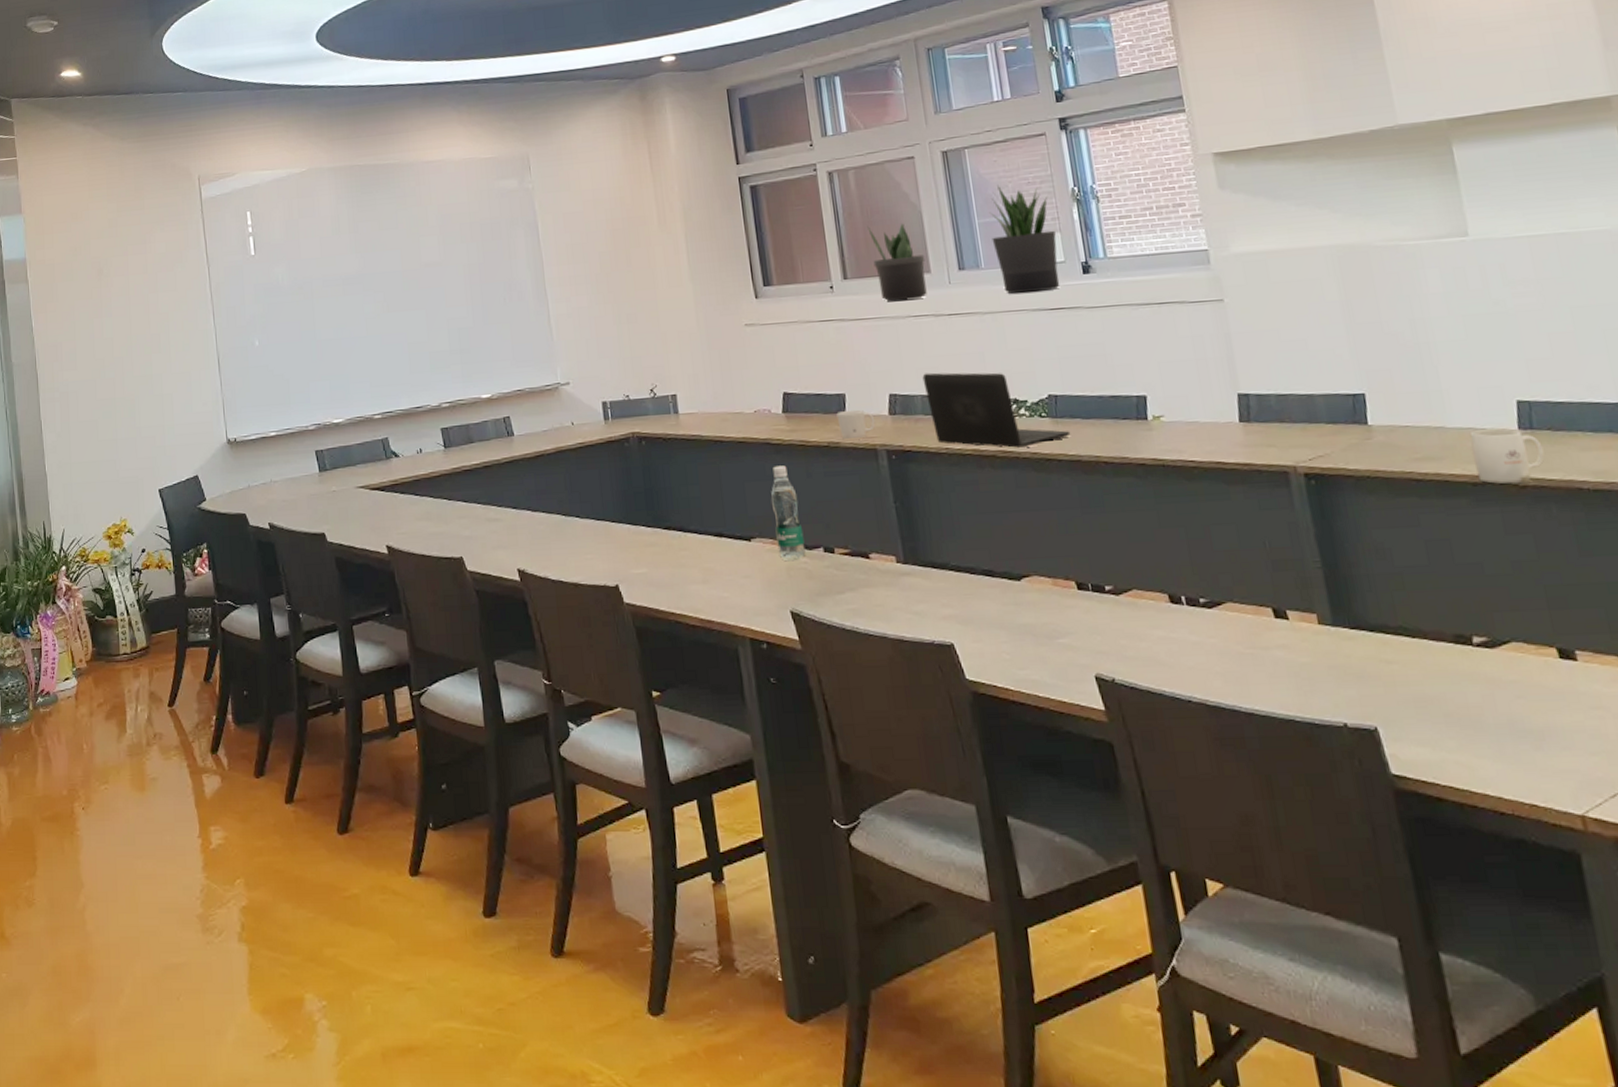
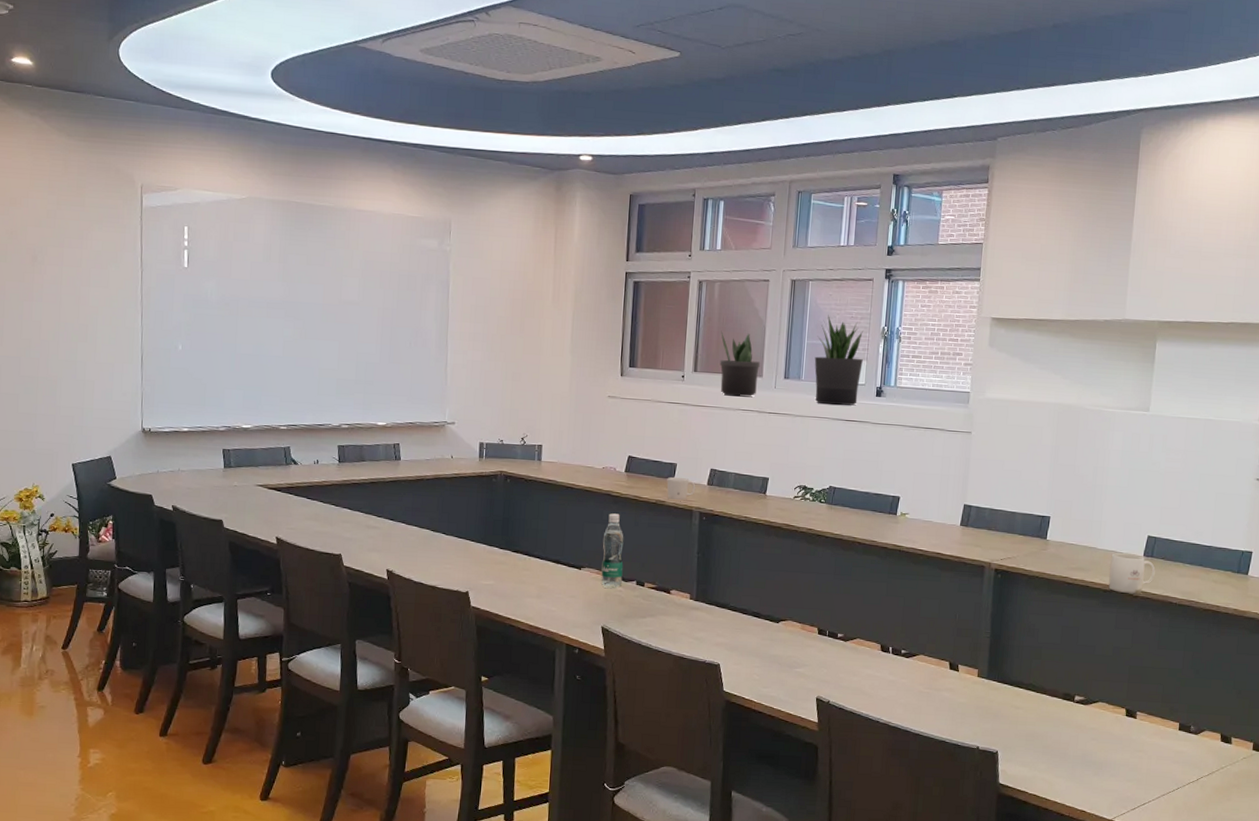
laptop: present [922,372,1071,449] -> none [738,456,839,525]

